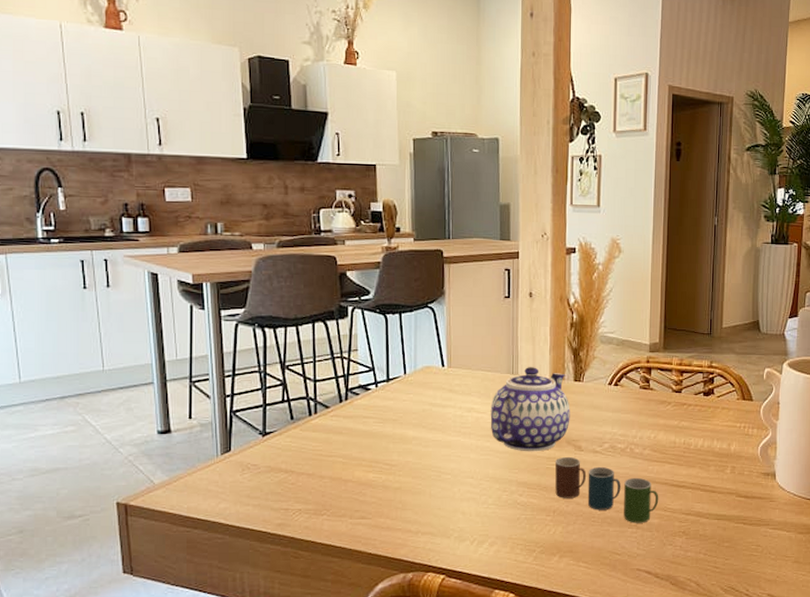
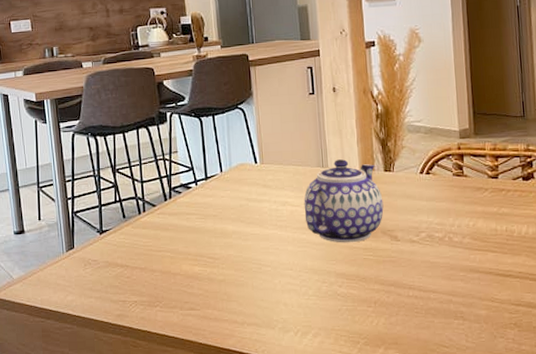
cup: present [555,457,659,523] -> none [372,247,485,315]

